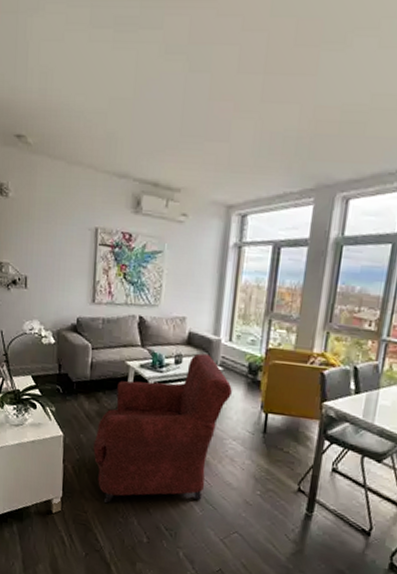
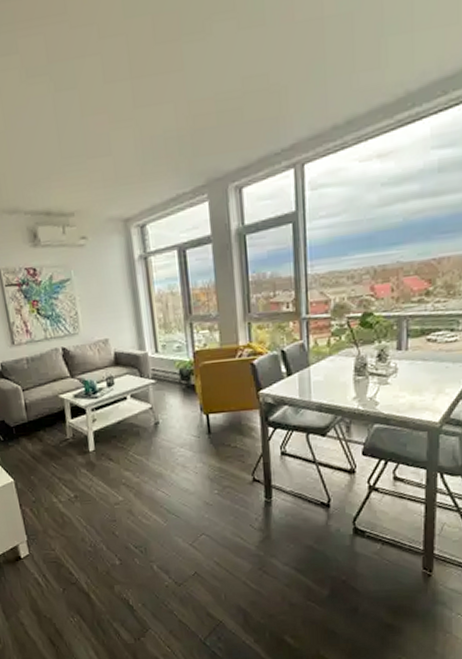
armchair: present [93,353,232,503] -> none [45,370,169,536]

